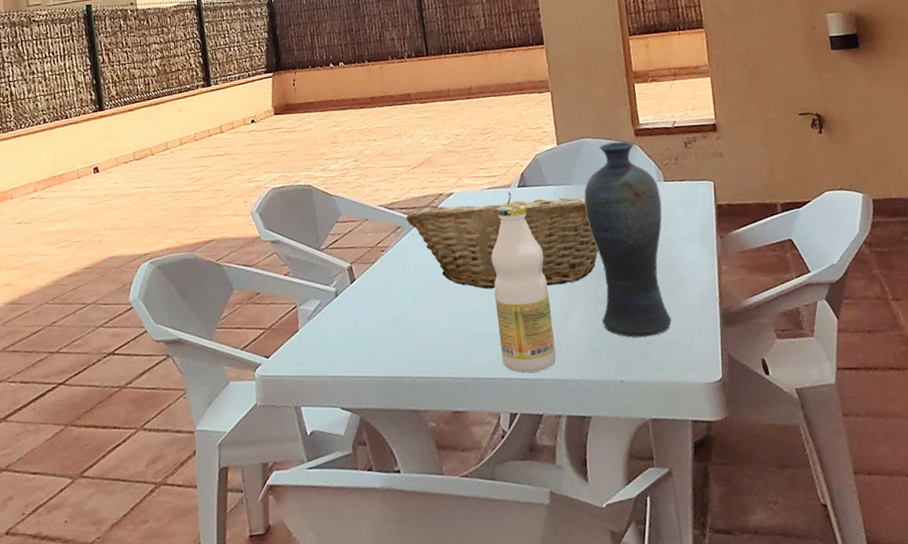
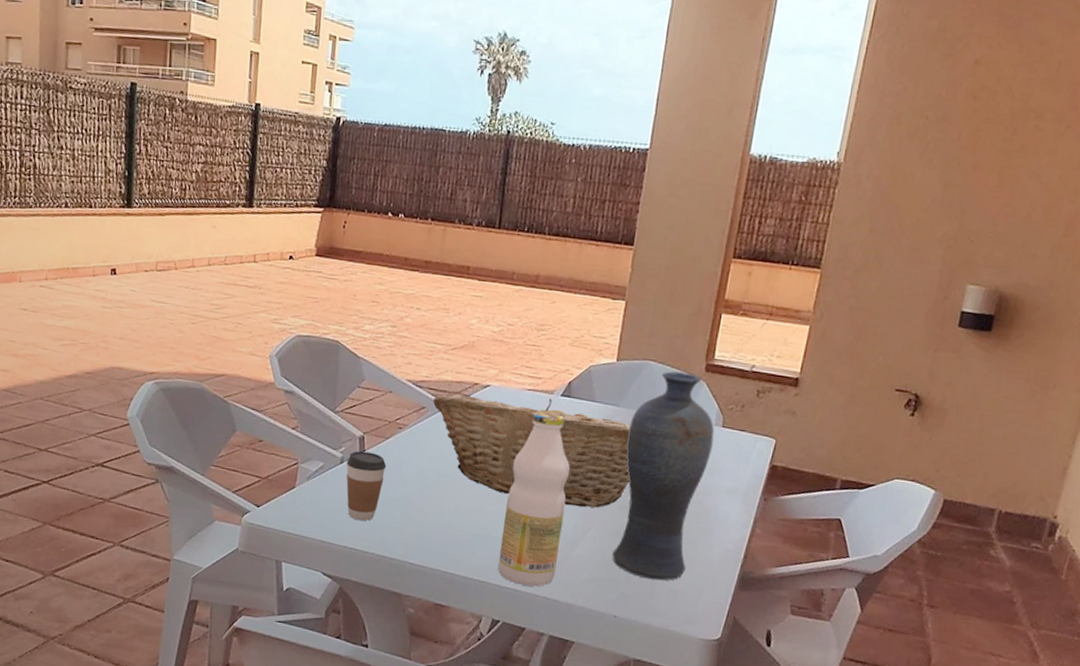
coffee cup: none [340,279,379,348] -> present [346,450,387,521]

